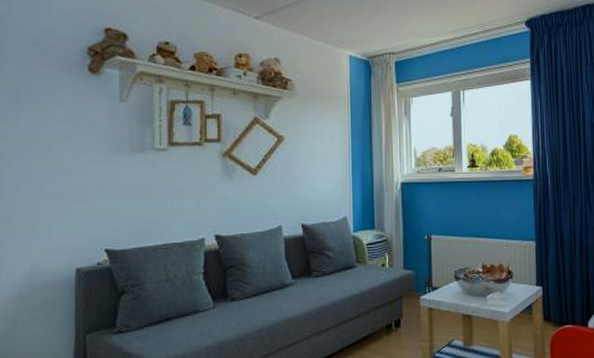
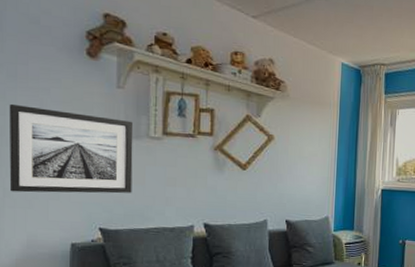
wall art: none [10,127,138,219] -> present [9,103,134,194]

